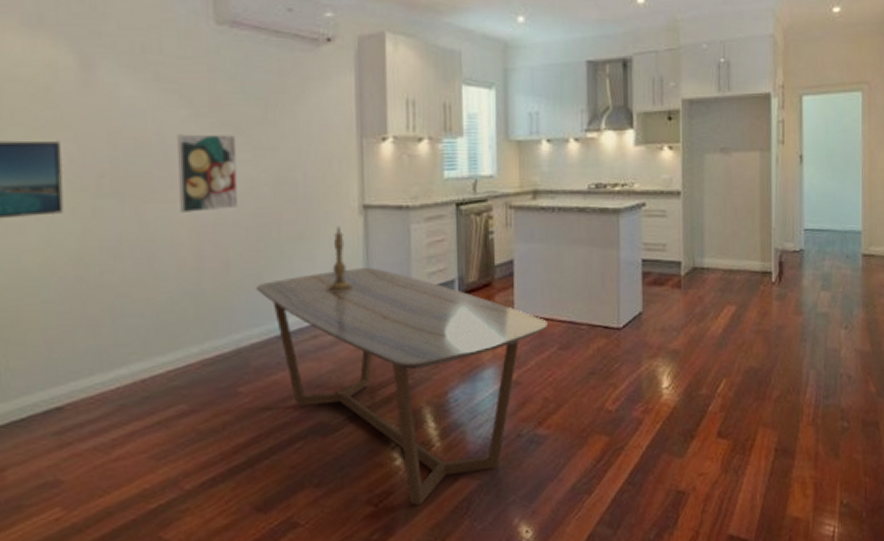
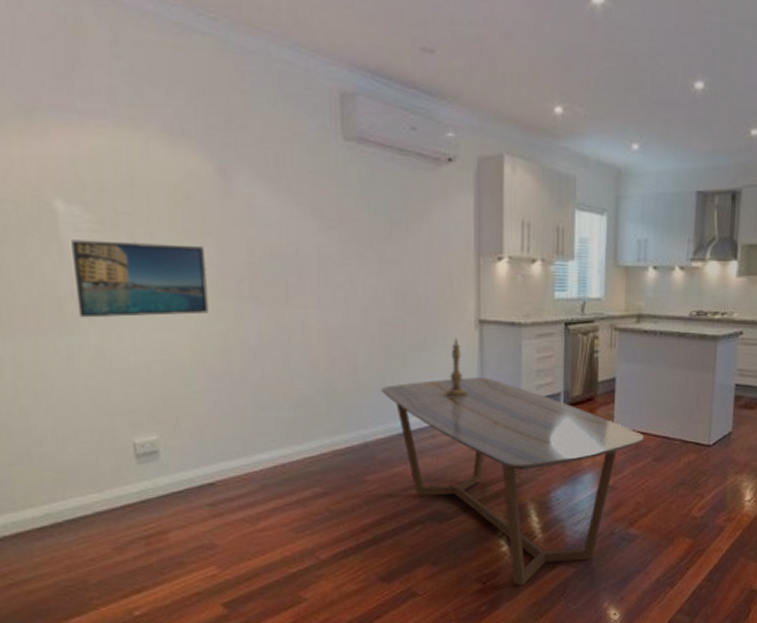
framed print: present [177,134,239,213] -> none [309,245,365,319]

